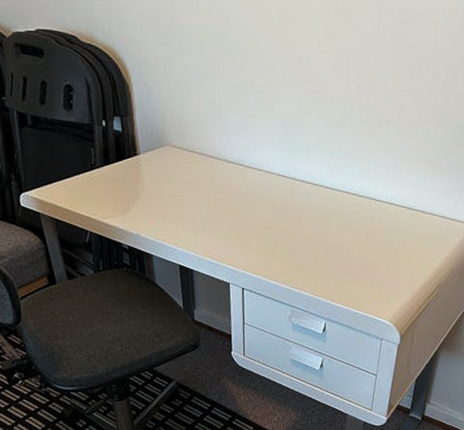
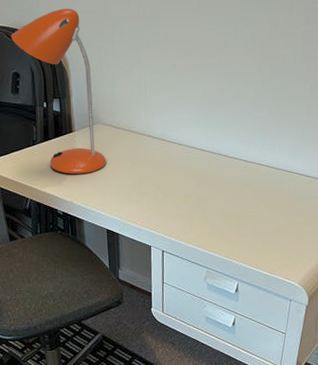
desk lamp: none [61,11,178,205] -> present [11,8,107,176]

